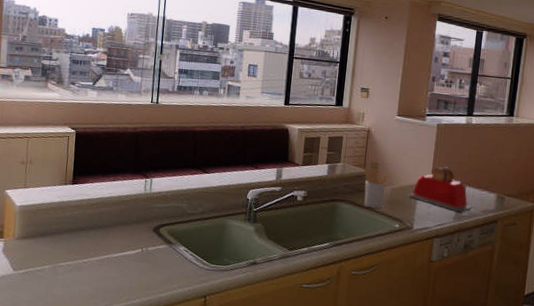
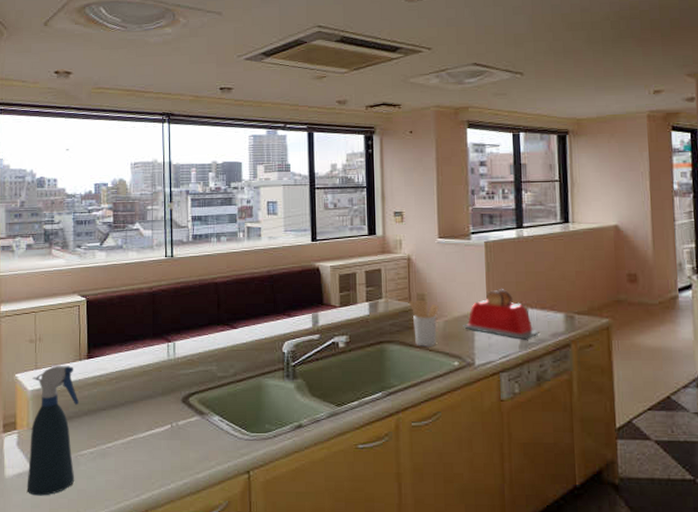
spray bottle: none [8,186,62,297] -> present [27,365,80,496]

